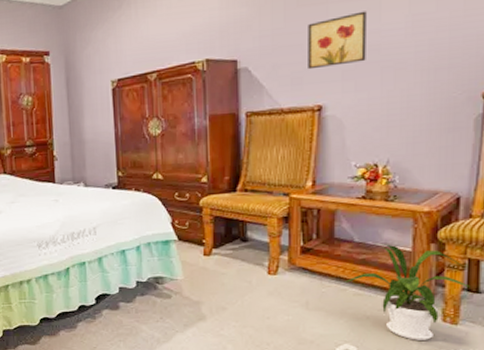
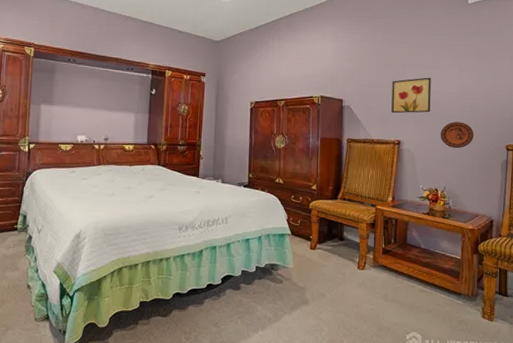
house plant: present [344,243,470,340] -> none [413,250,501,333]
decorative plate: none [380,68,432,107] -> present [440,121,474,149]

